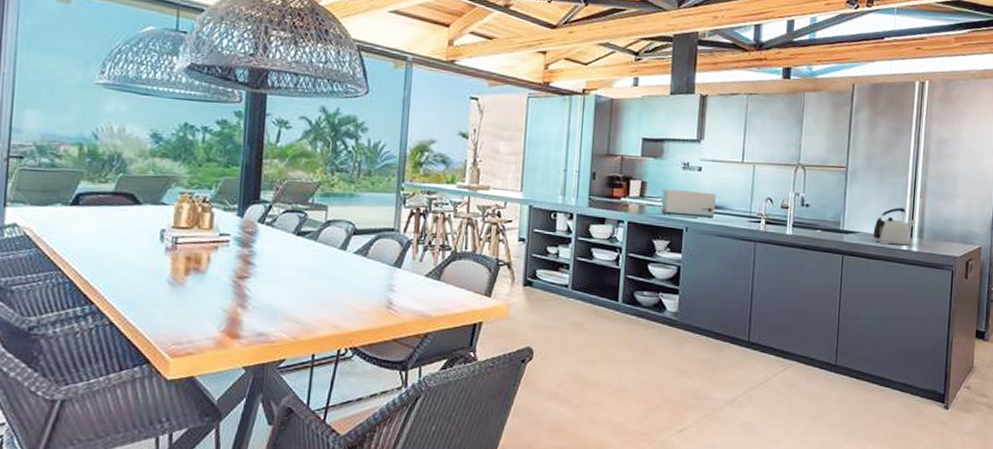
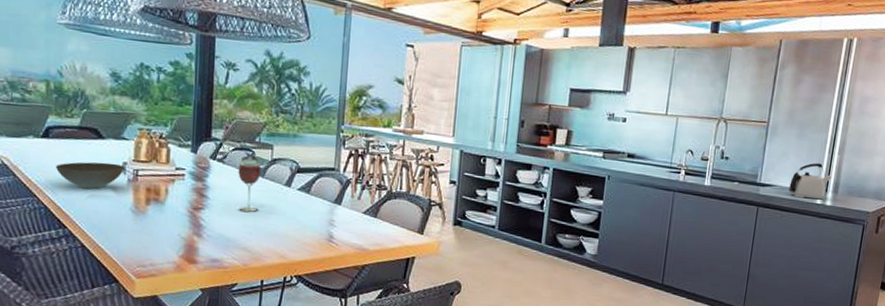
bowl: none [85,230,163,261] -> present [56,162,125,190]
wineglass: none [288,218,315,279] -> present [238,155,262,212]
toaster: present [661,189,716,219] -> none [585,138,639,169]

